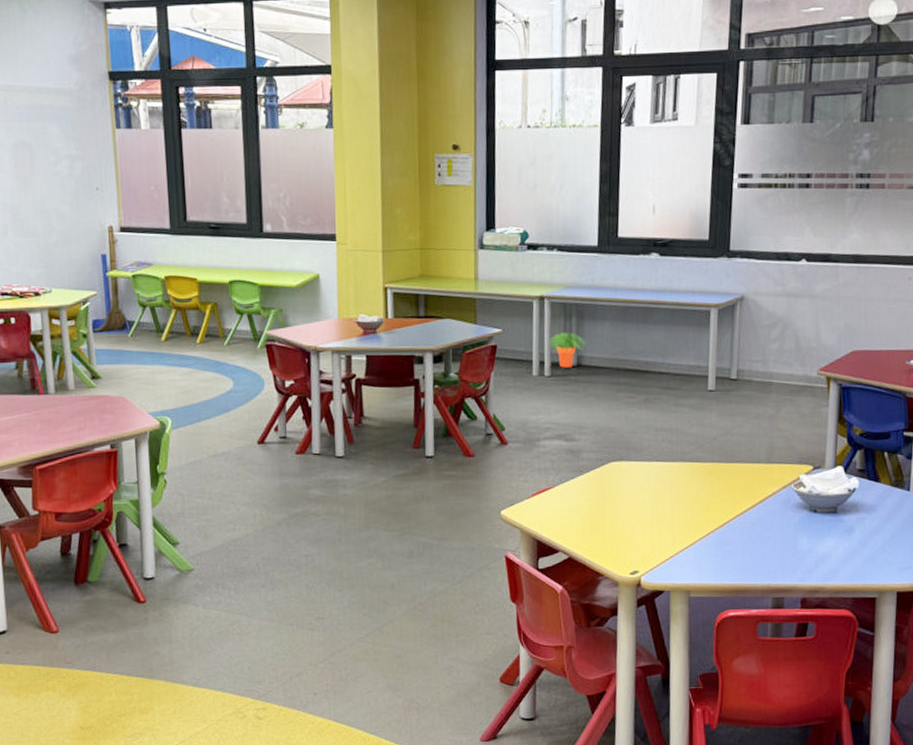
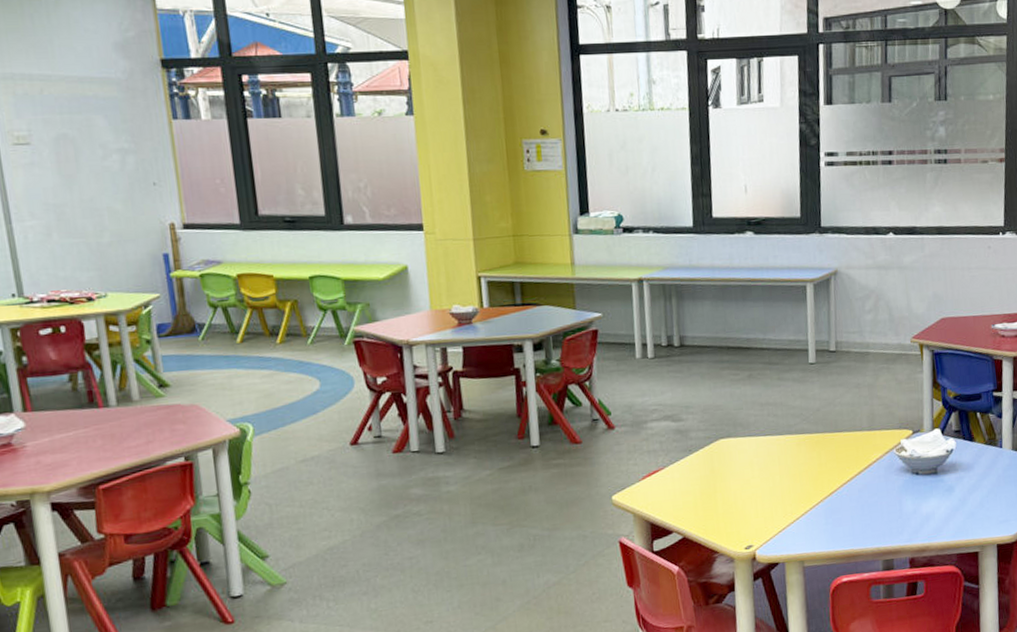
potted plant: present [548,332,586,368] -> none [649,313,687,349]

